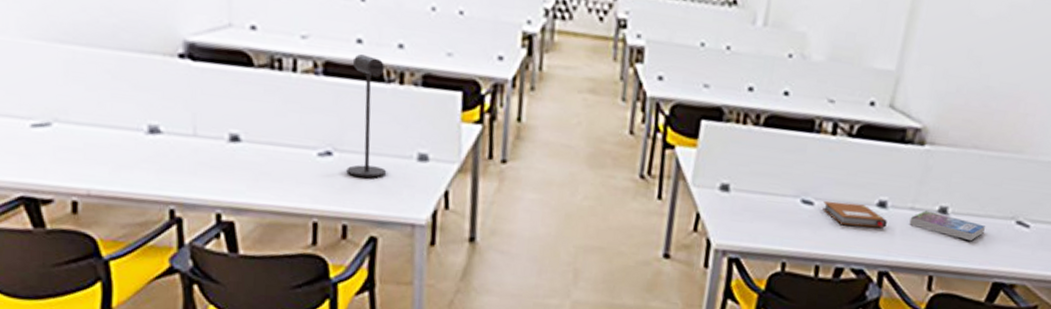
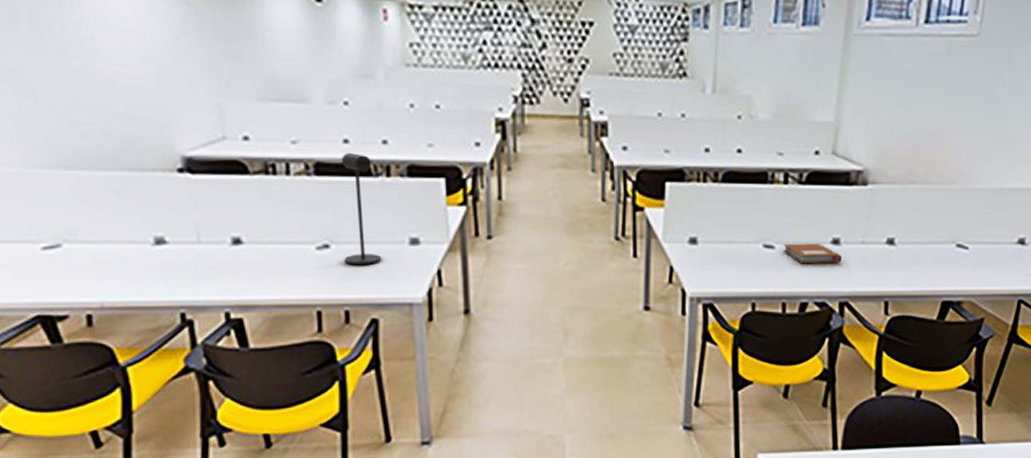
book: present [909,211,986,242] -> none [862,243,930,267]

